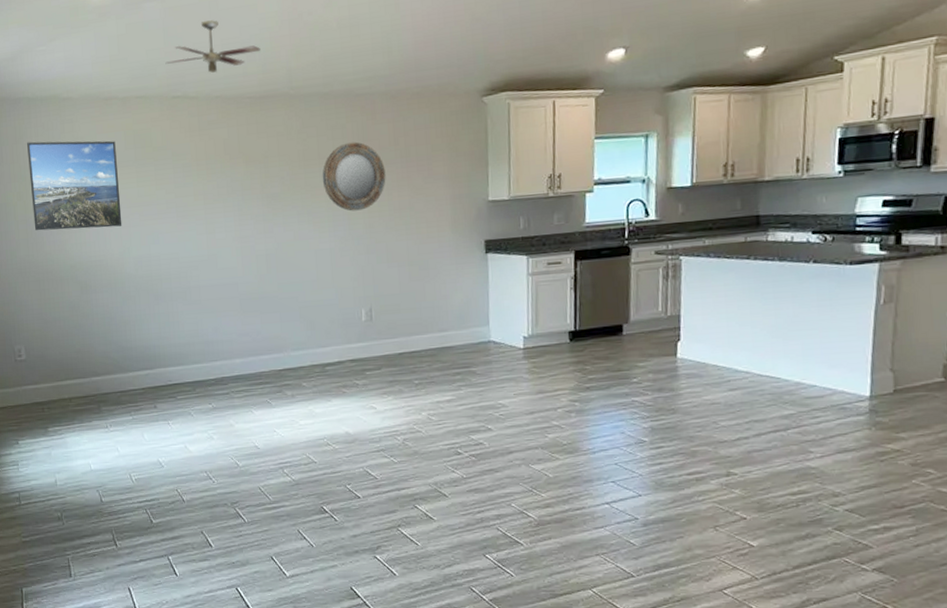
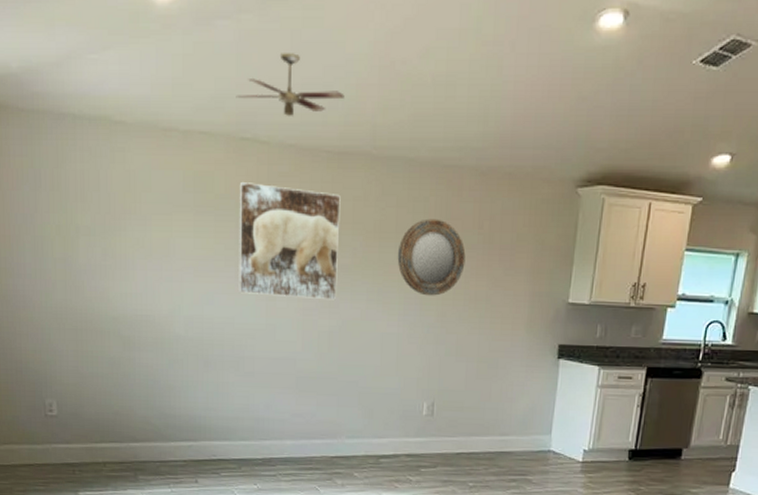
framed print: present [27,140,122,231] -> none [70,168,174,280]
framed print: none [174,132,270,230] -> present [239,181,341,300]

